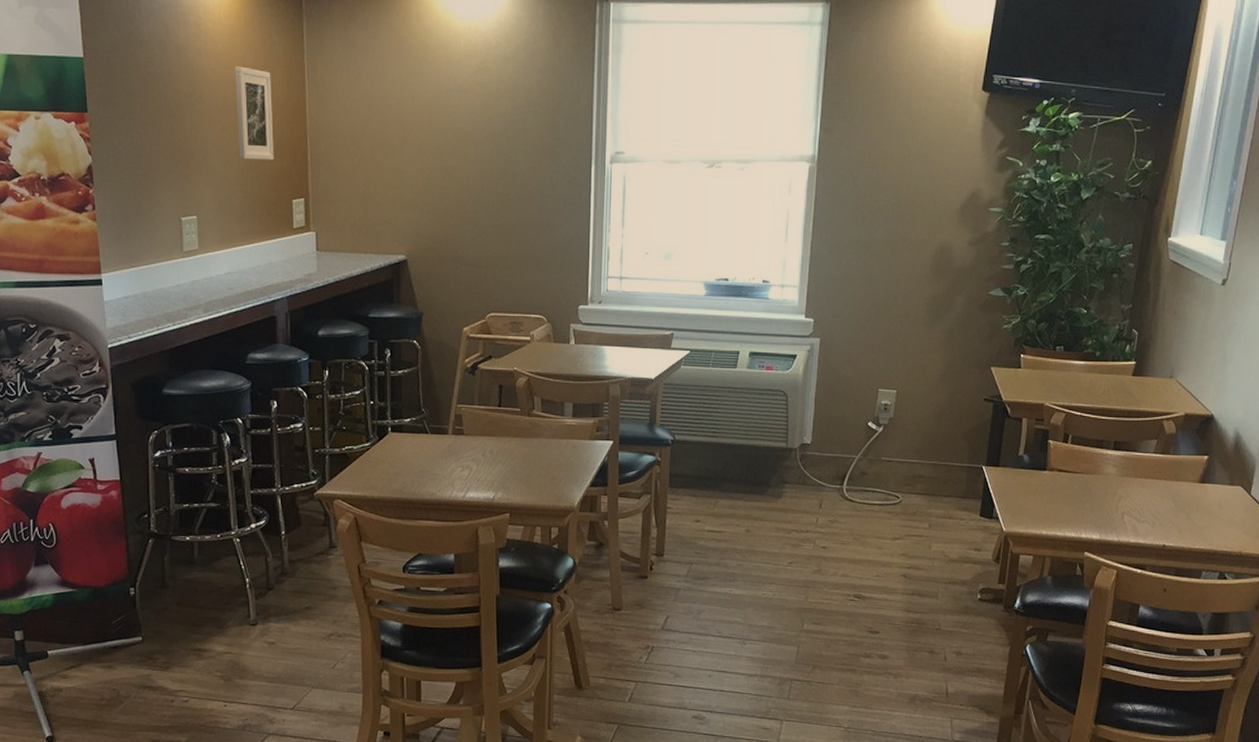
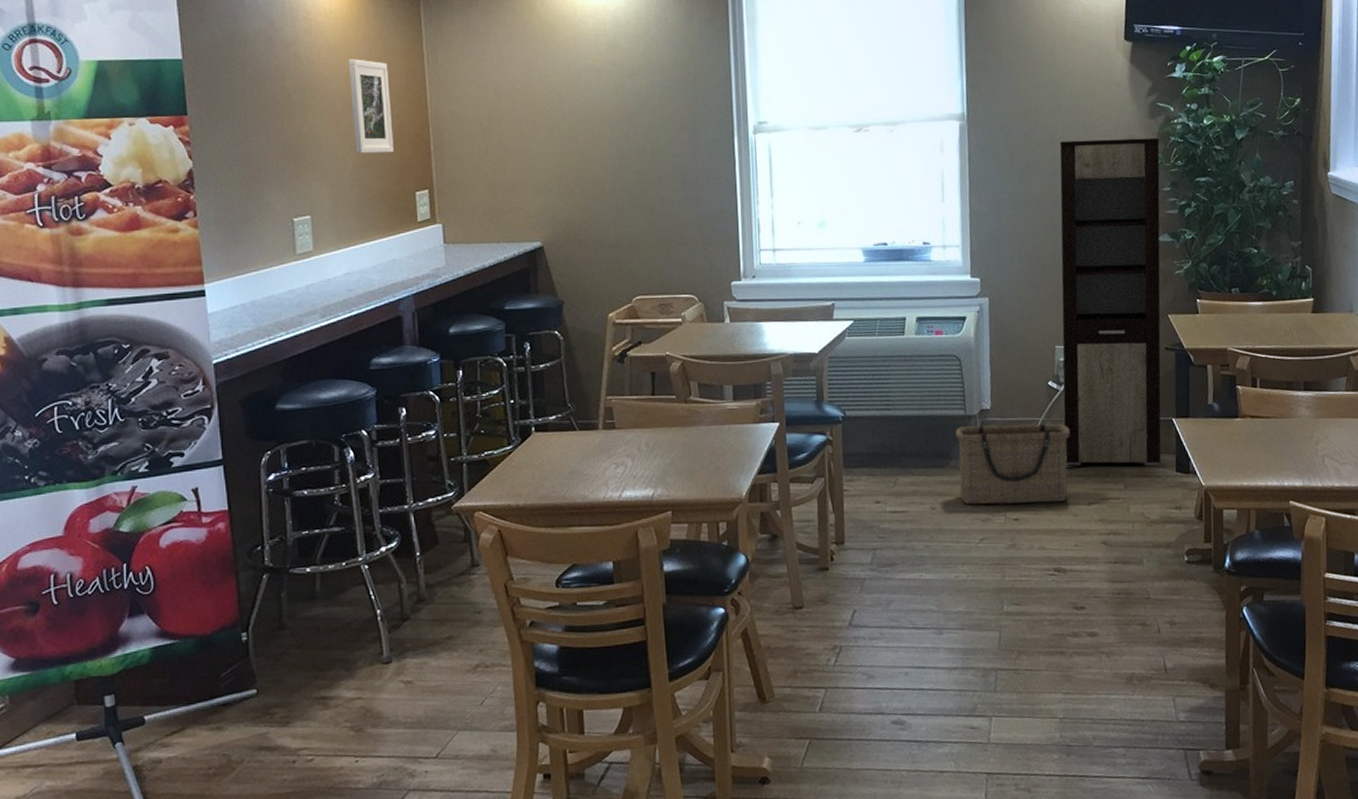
basket: none [774,458,884,535] -> present [956,423,1070,505]
cabinet: none [876,189,1004,509] -> present [1059,138,1161,466]

